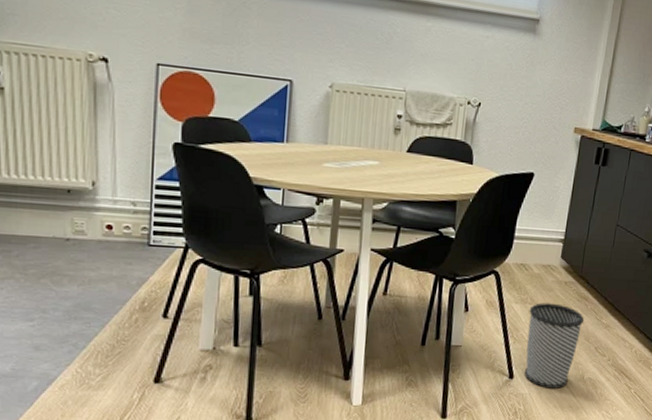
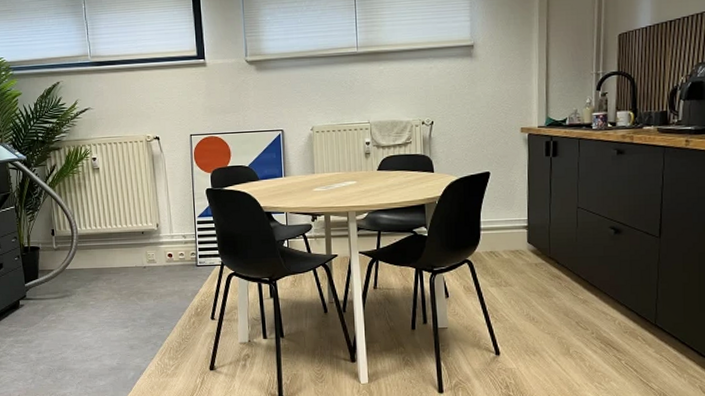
wastebasket: present [524,303,585,388] -> none [505,284,561,363]

